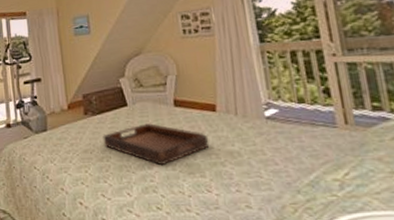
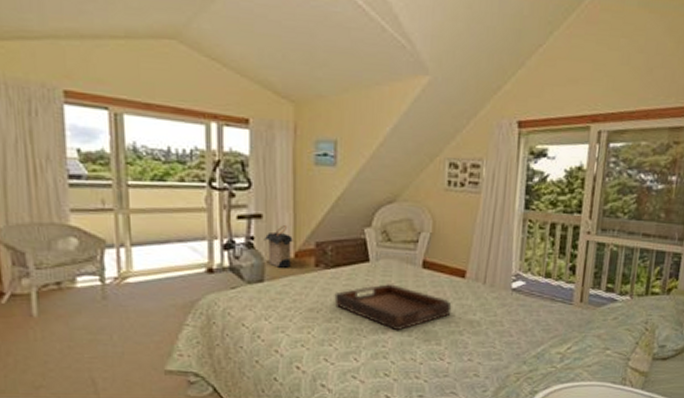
laundry hamper: none [44,84,66,118] -> present [264,225,293,268]

